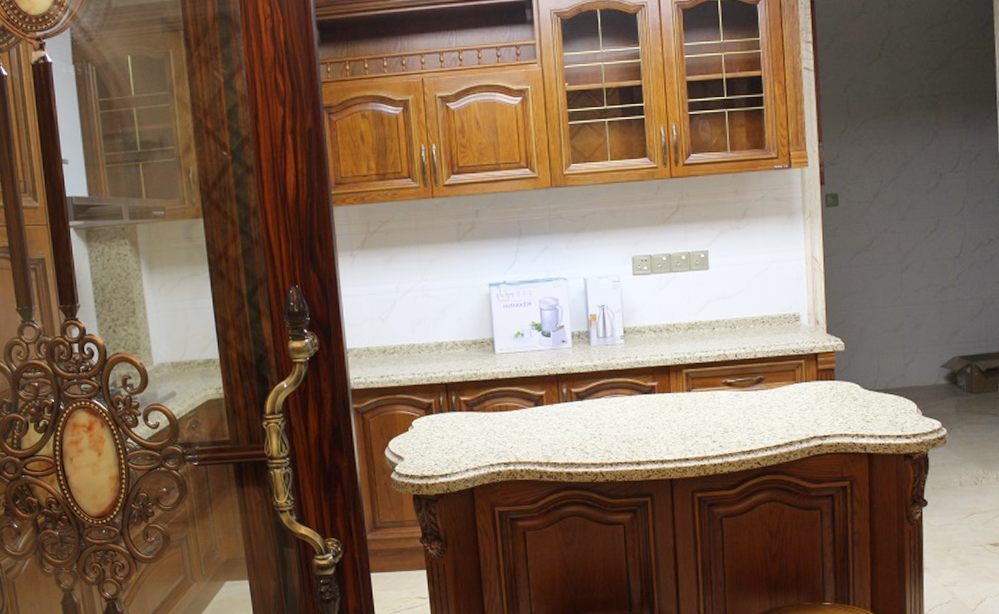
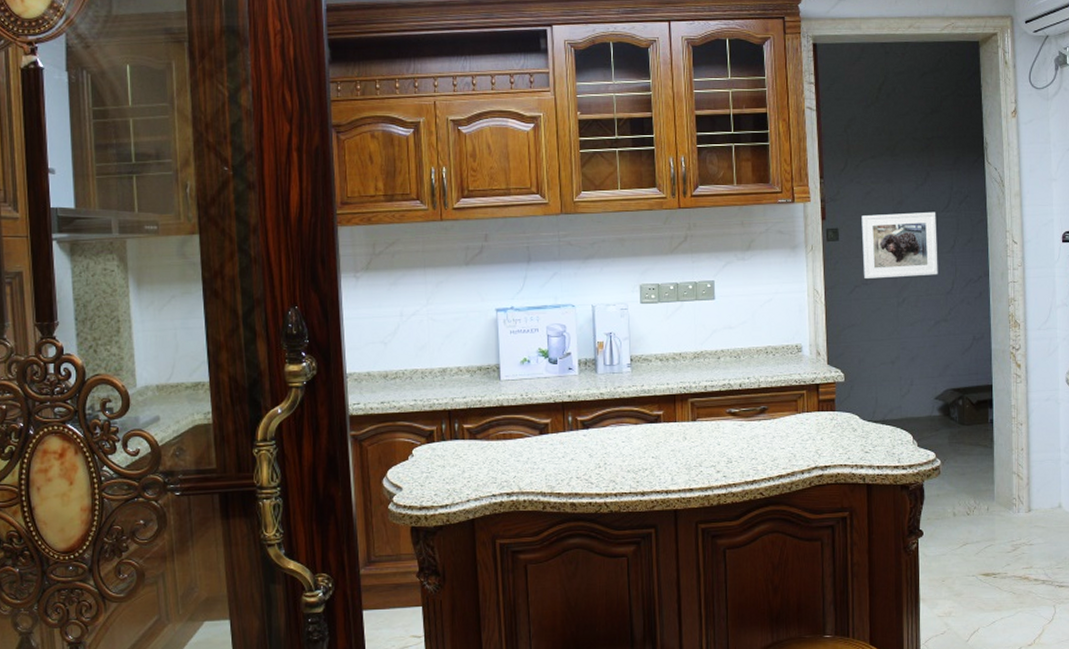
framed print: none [862,173,946,244] -> present [861,211,938,279]

